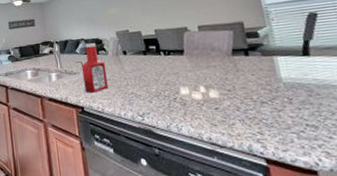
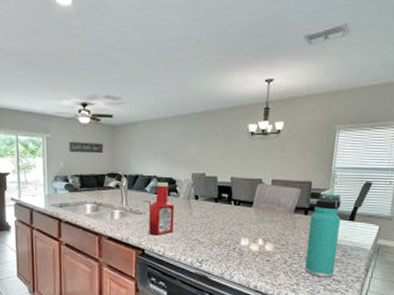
thermos bottle: none [253,30,305,124] -> present [304,194,341,278]

